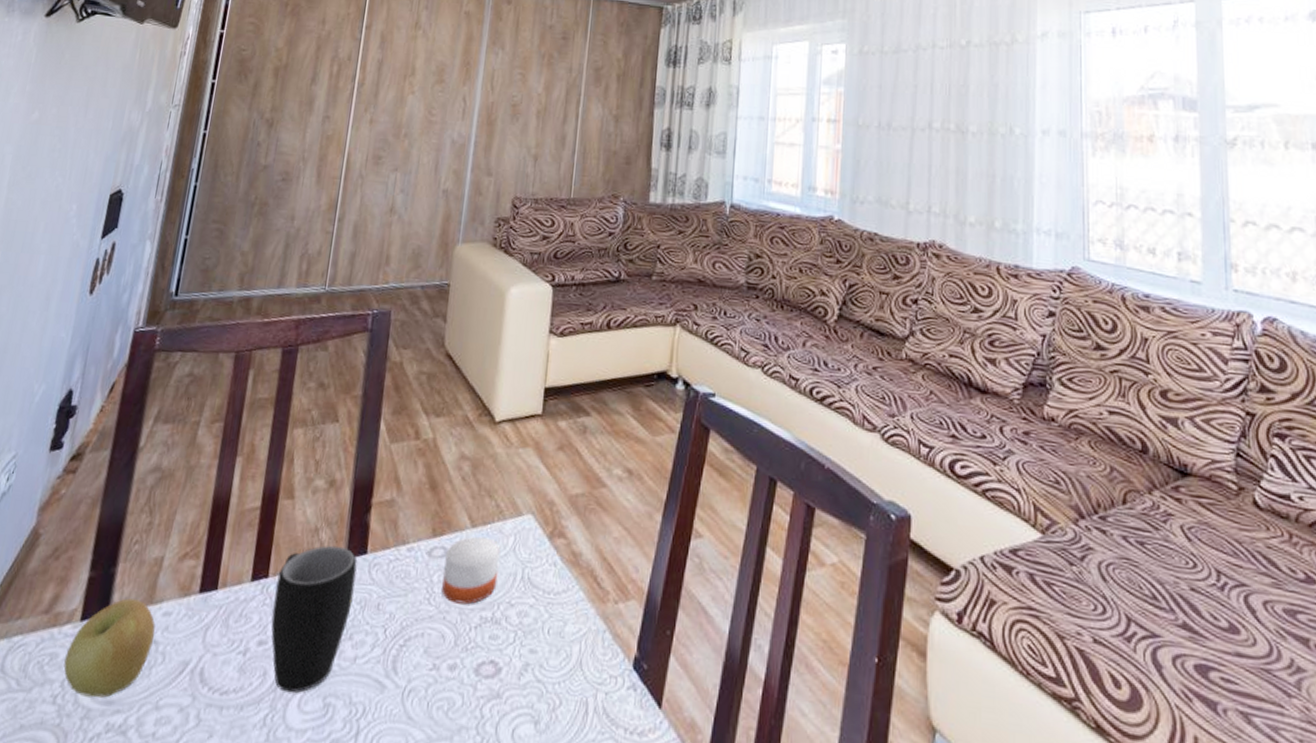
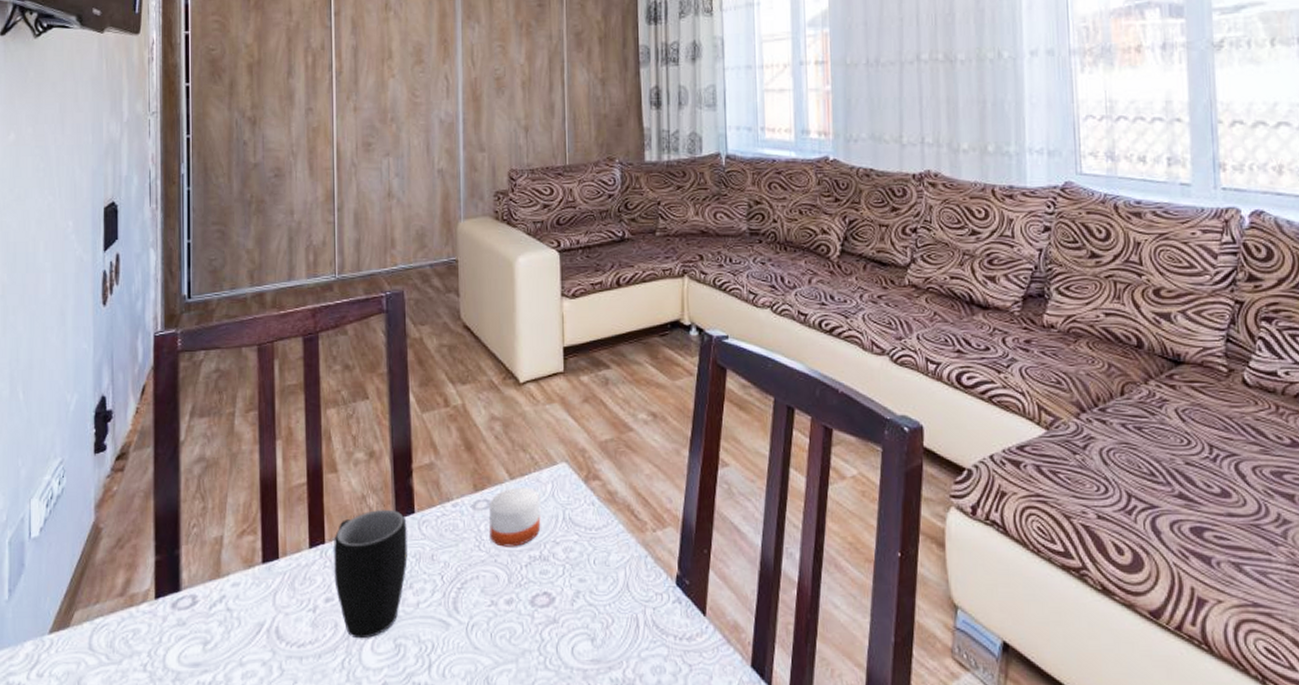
apple: present [63,598,155,698] -> none [147,575,226,662]

